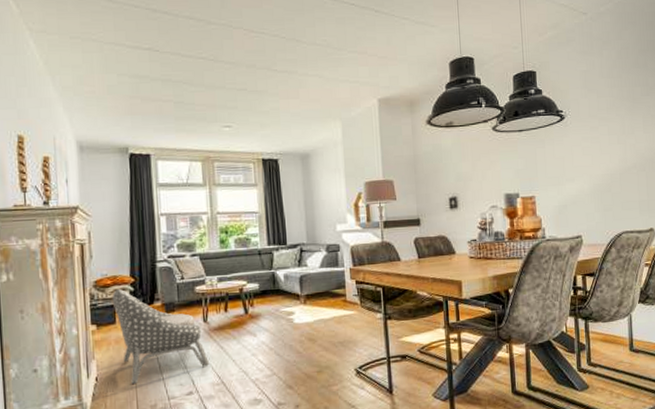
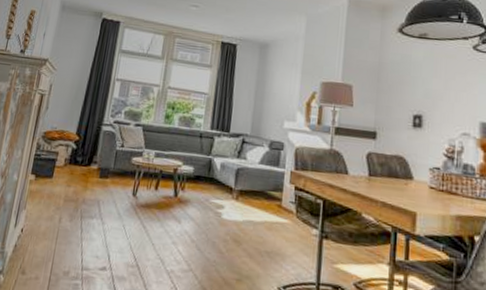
armchair: present [112,289,210,385] -> none [49,144,130,245]

